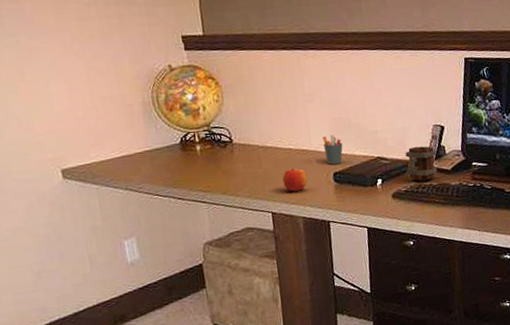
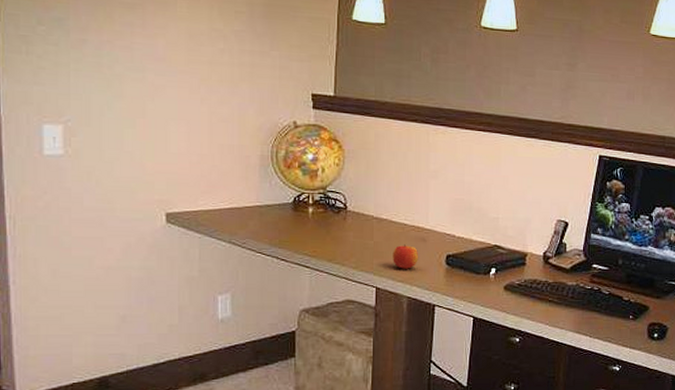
pen holder: present [323,134,343,165] -> none [441,215,460,247]
mug: present [405,146,438,182] -> none [522,240,557,277]

